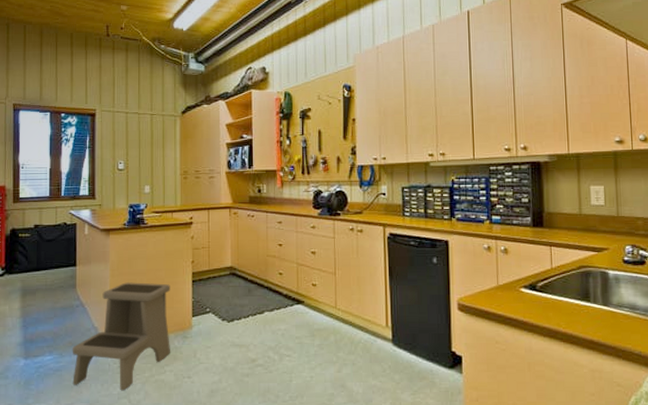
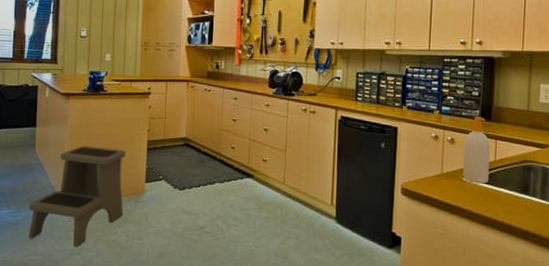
soap bottle: none [517,223,548,294] -> present [463,116,490,184]

